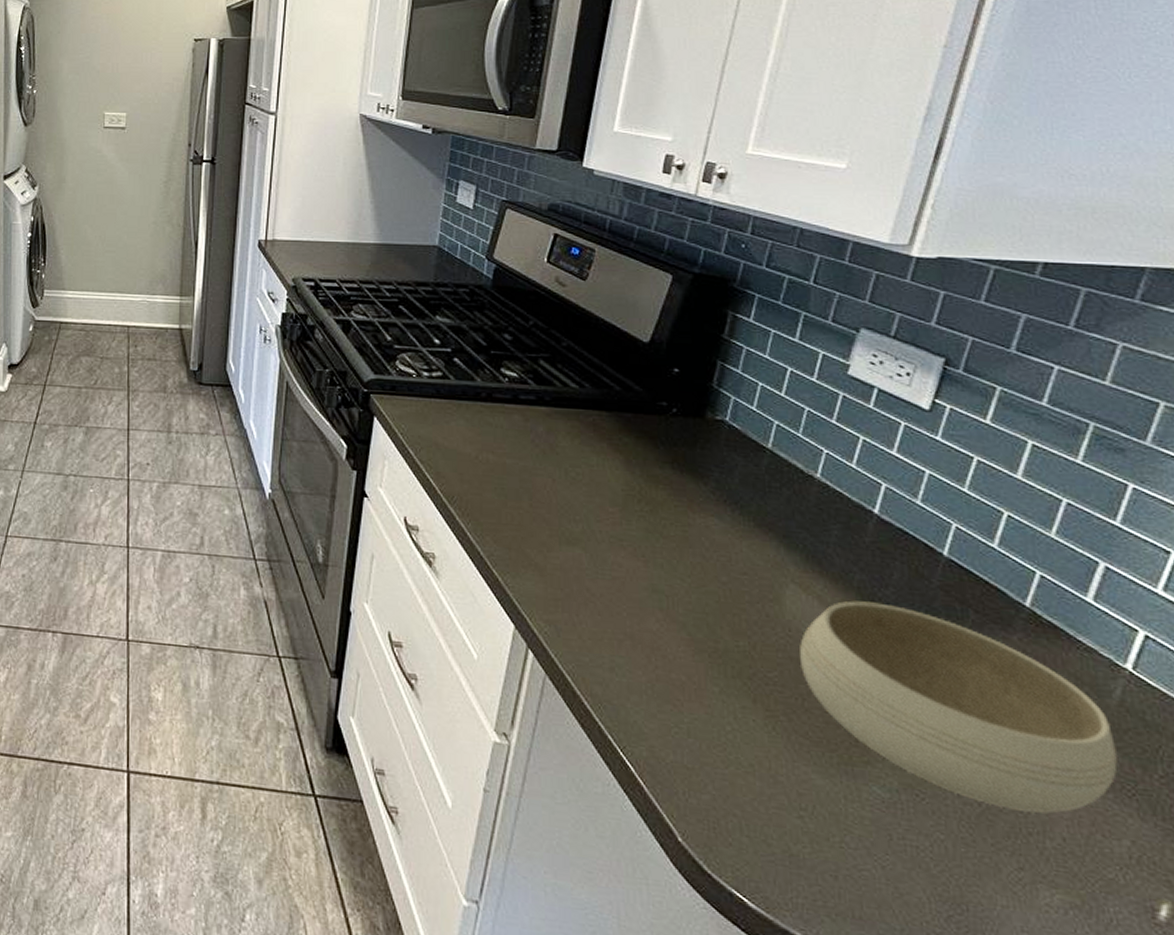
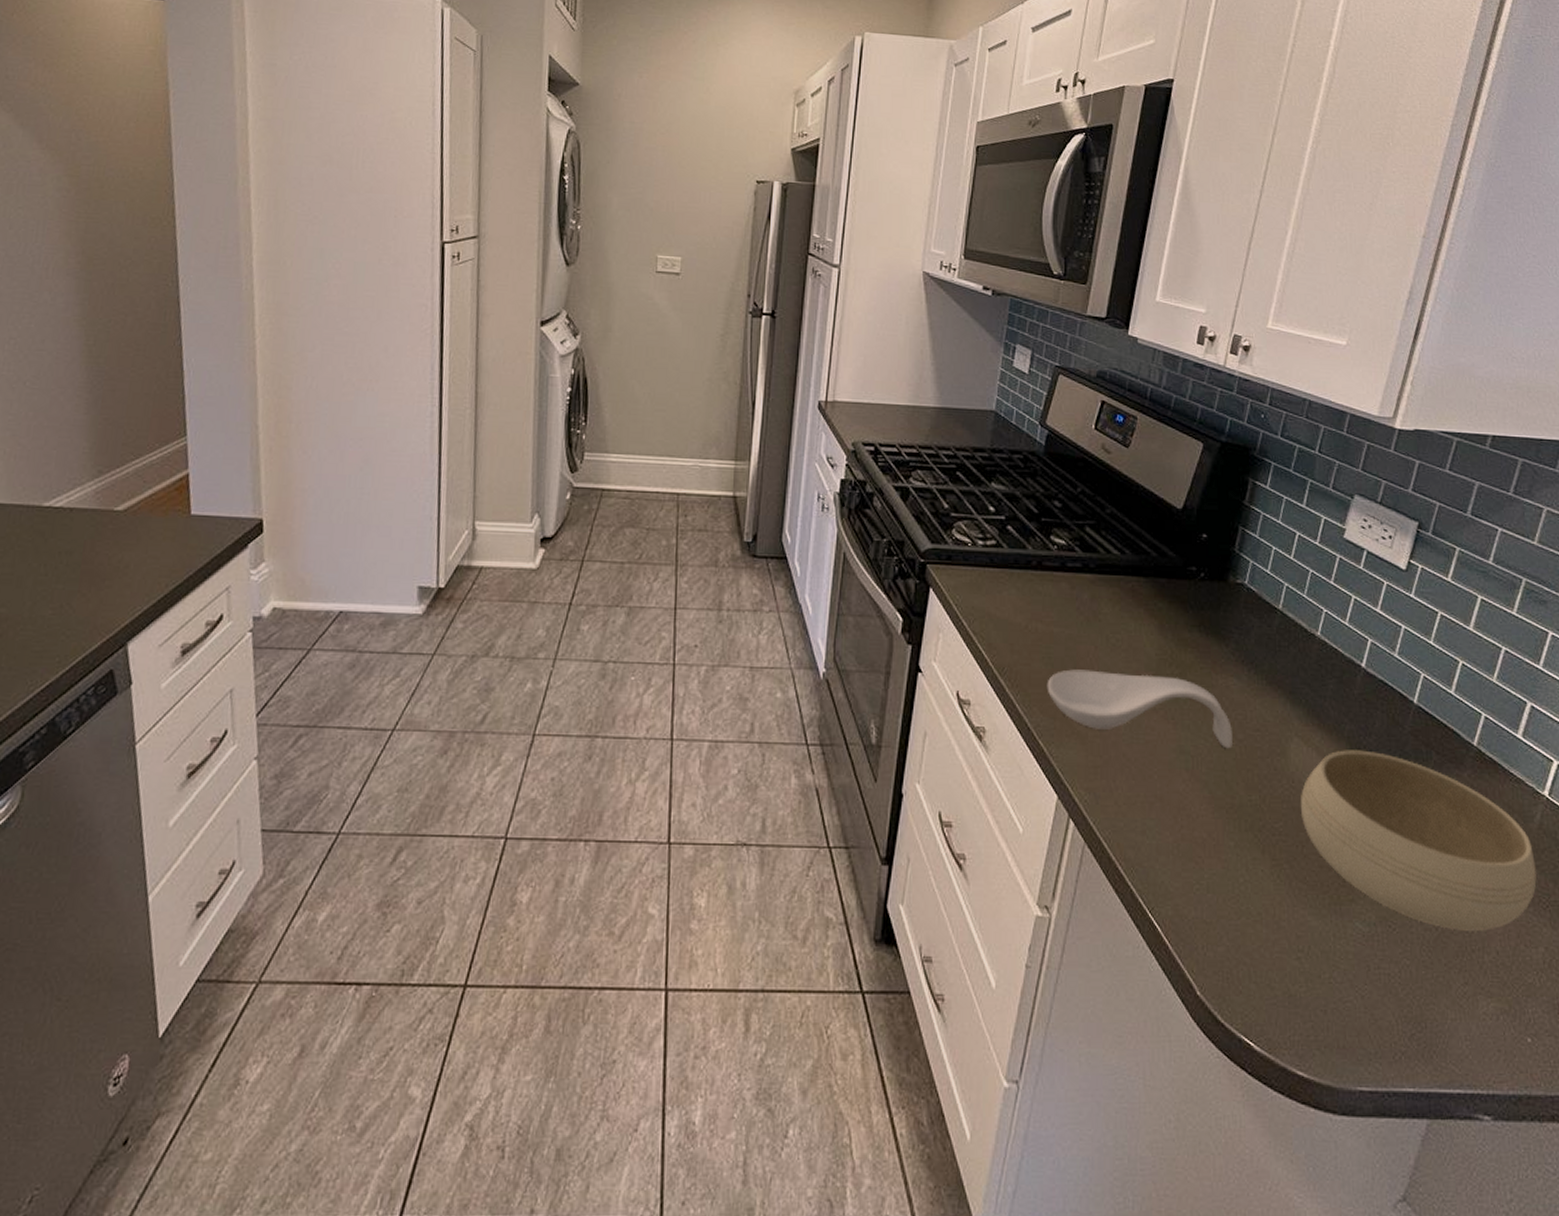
spoon rest: none [500,501,715,591] -> present [1047,669,1232,749]

